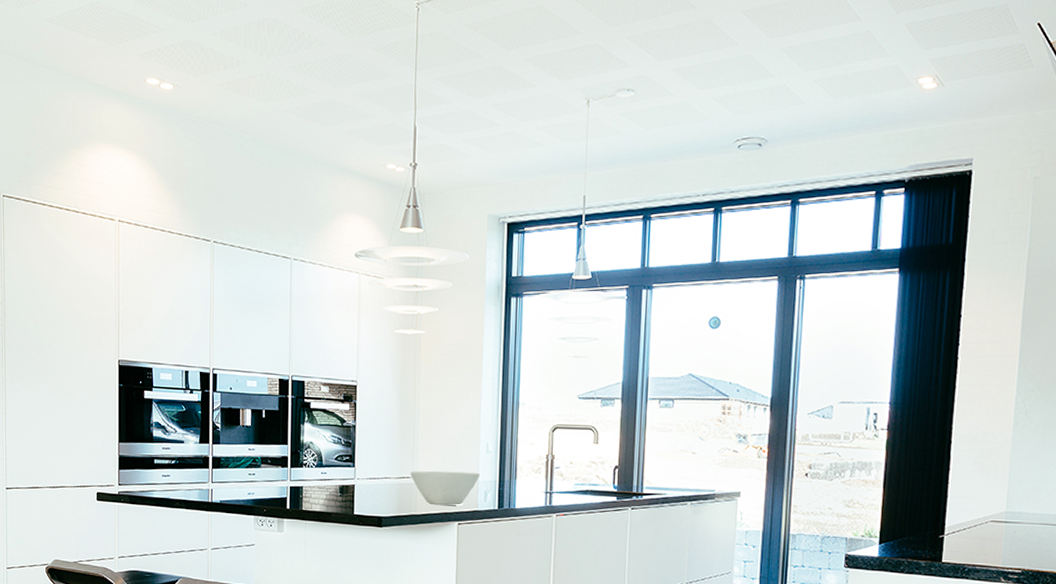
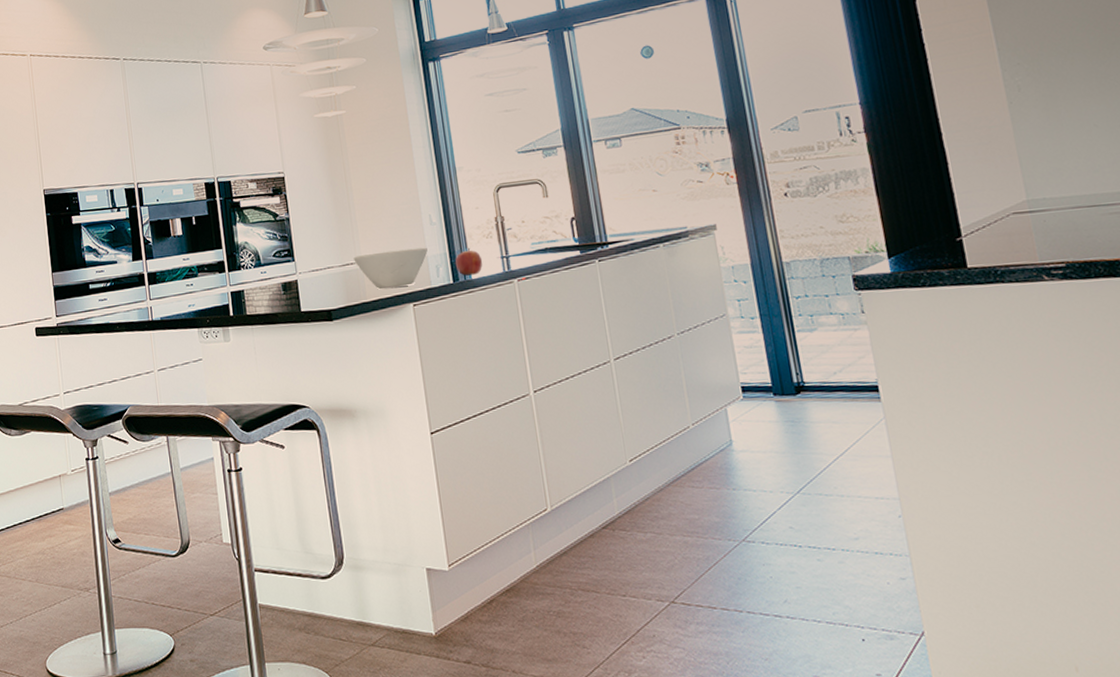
fruit: none [503,479,528,505] -> present [455,247,483,276]

